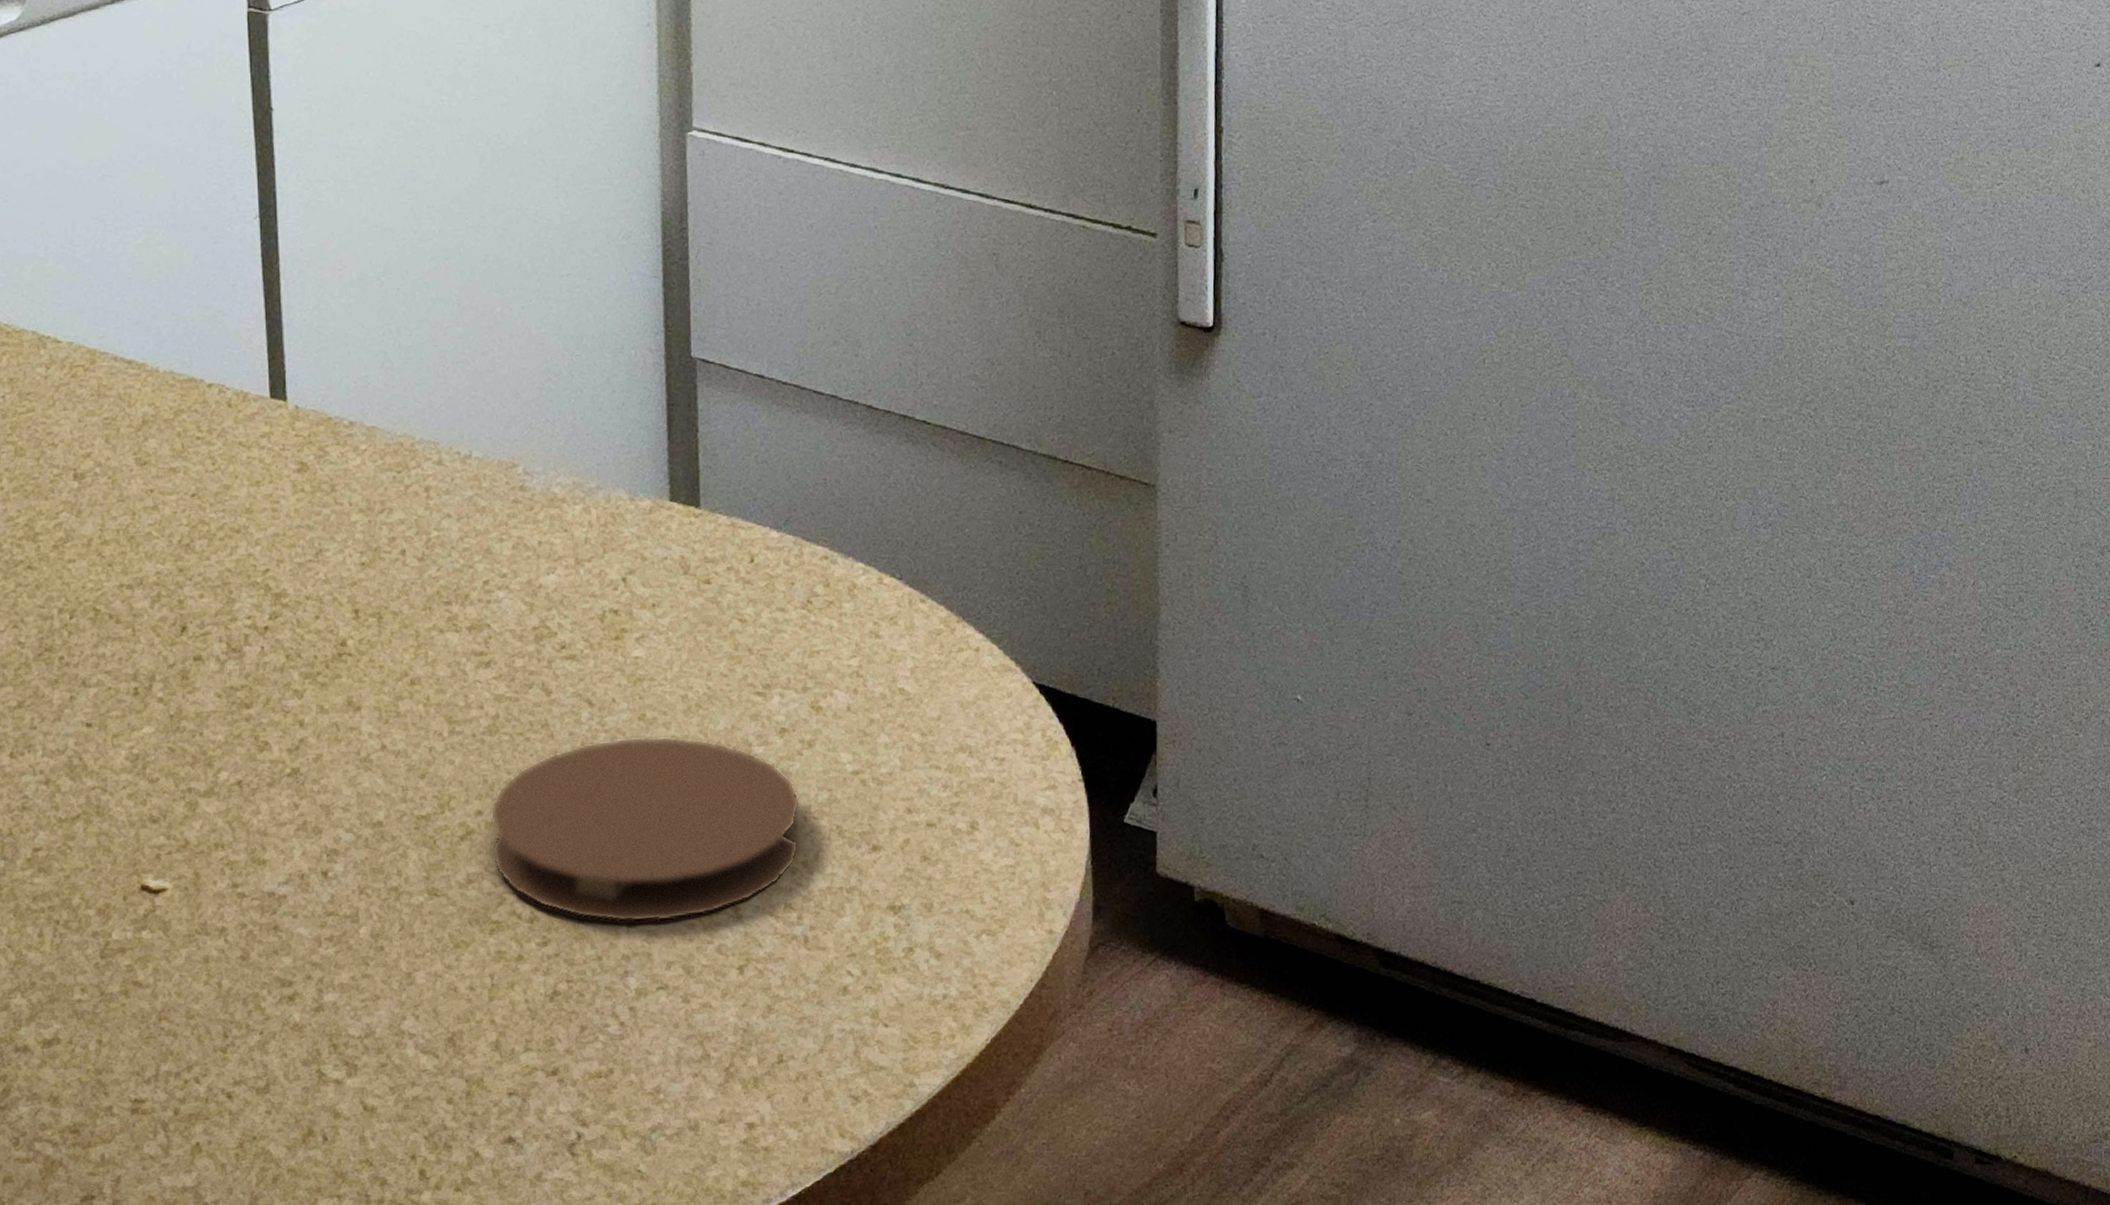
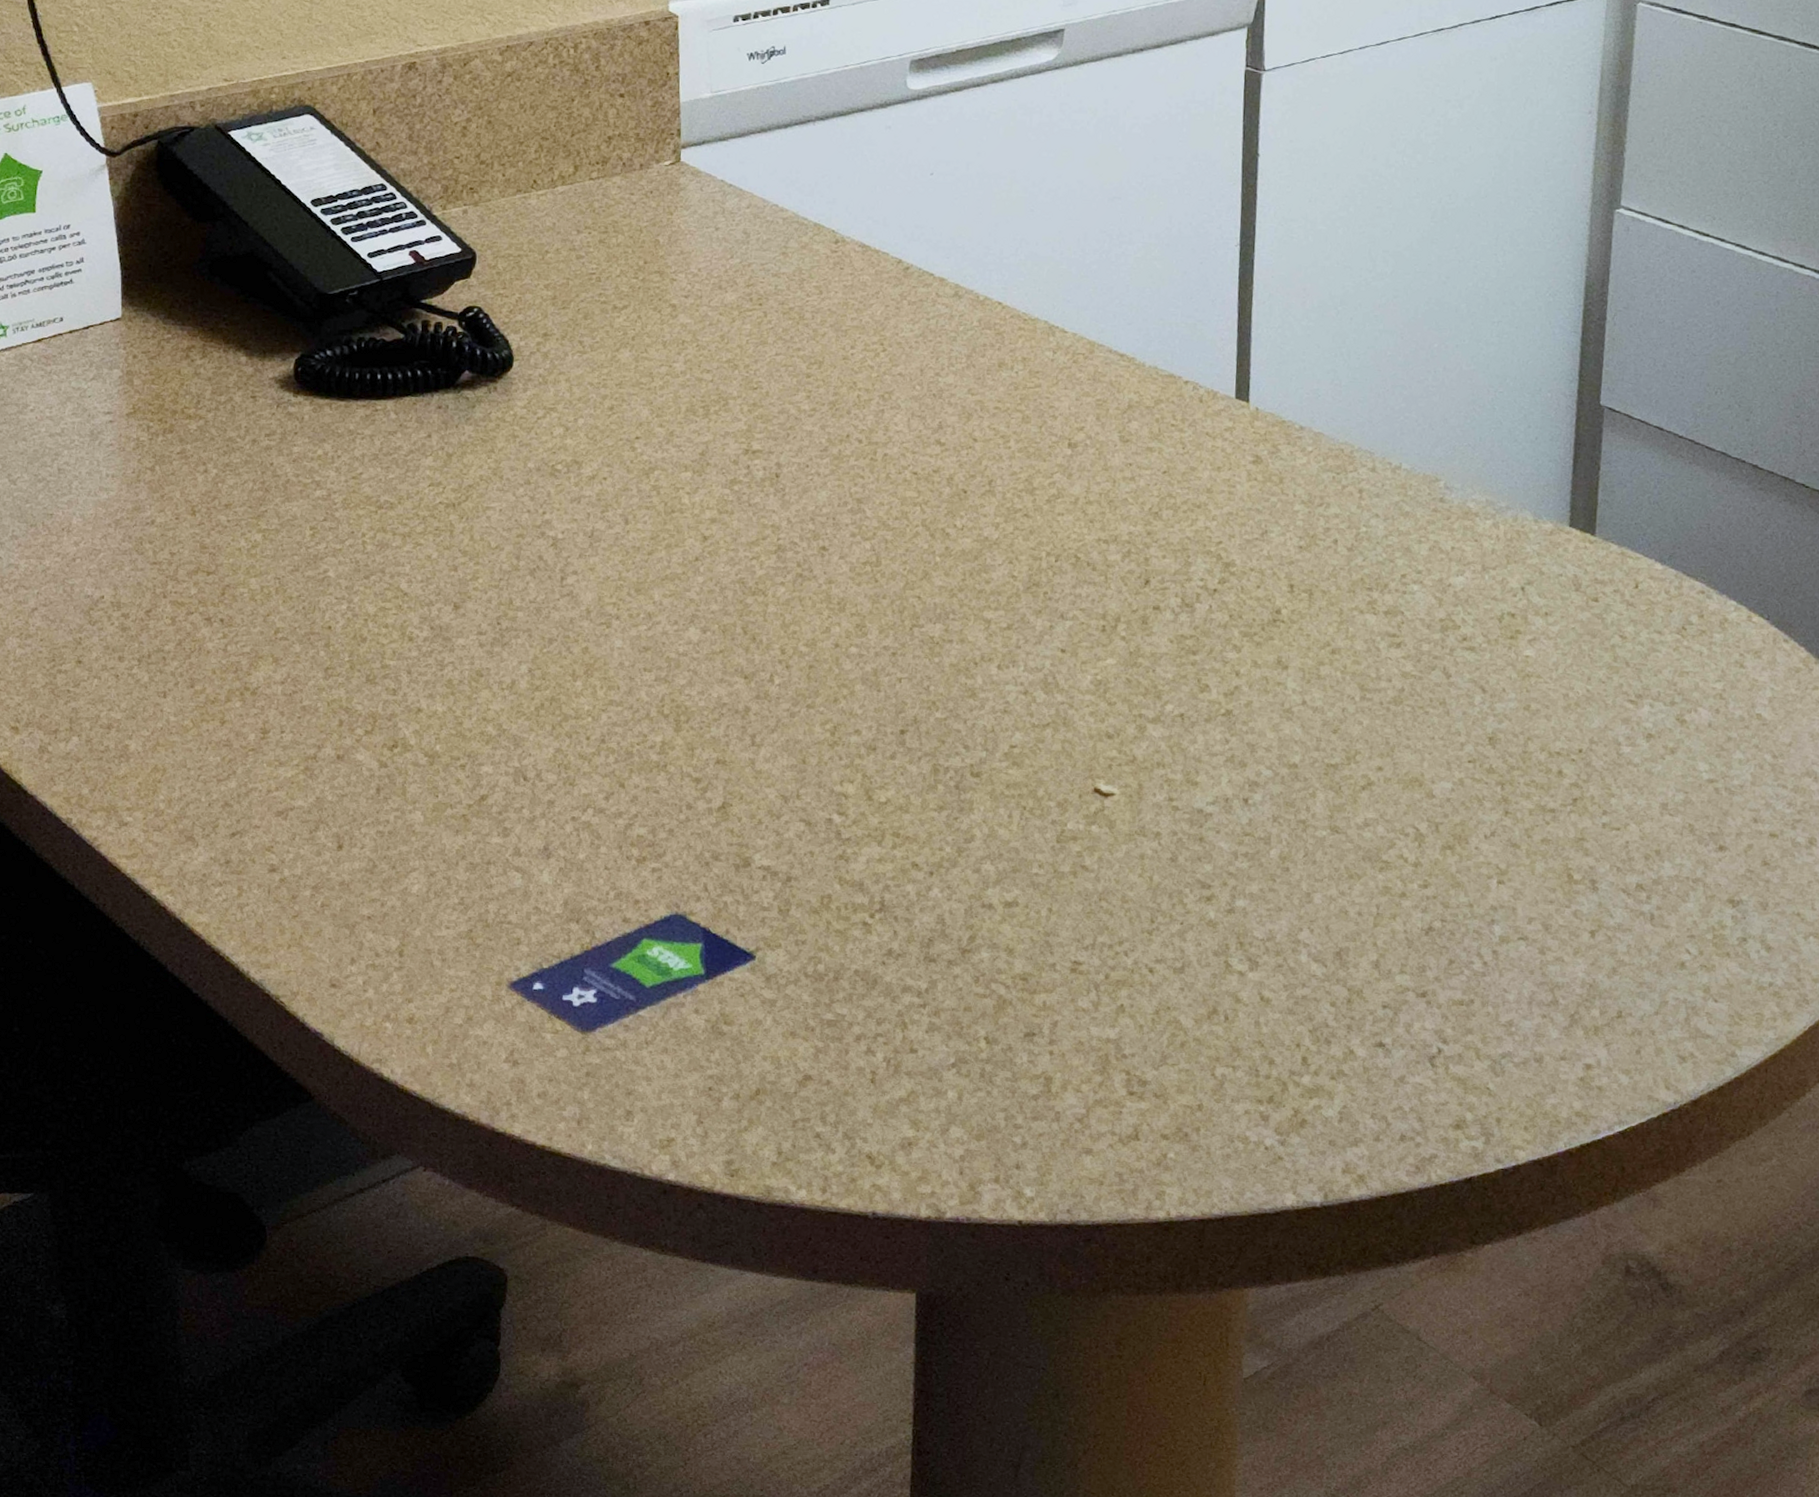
coaster: present [490,736,801,923] -> none [1386,722,1660,884]

